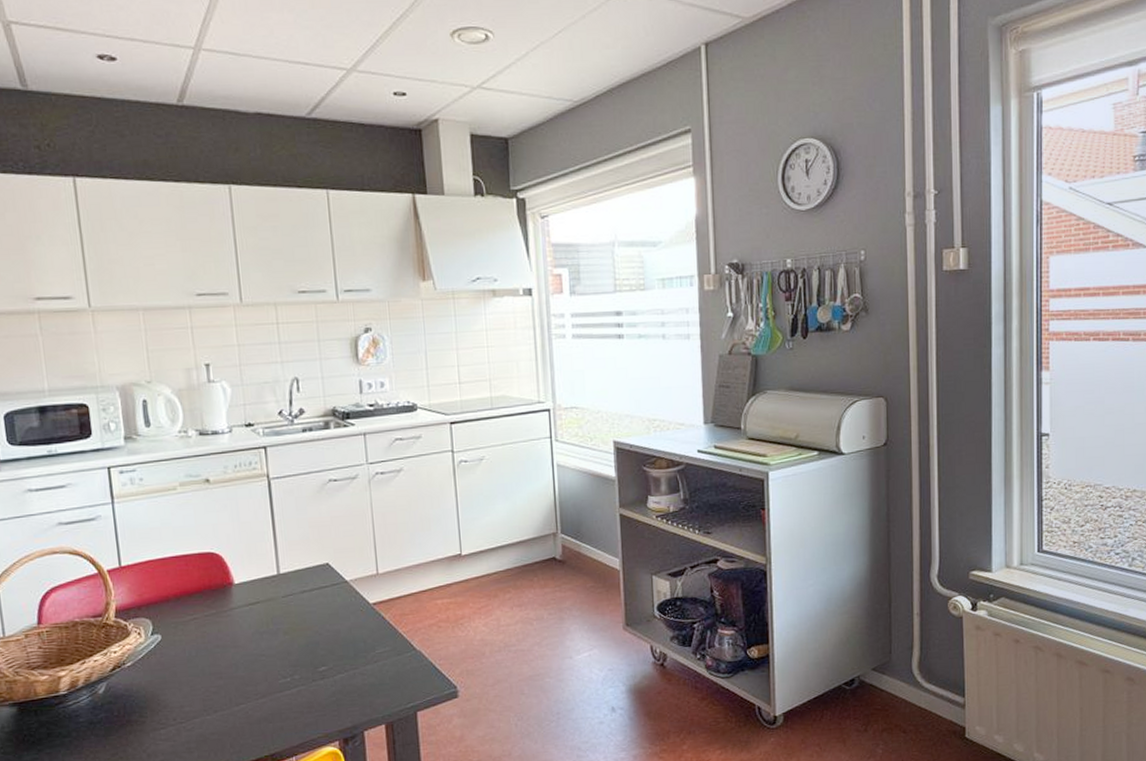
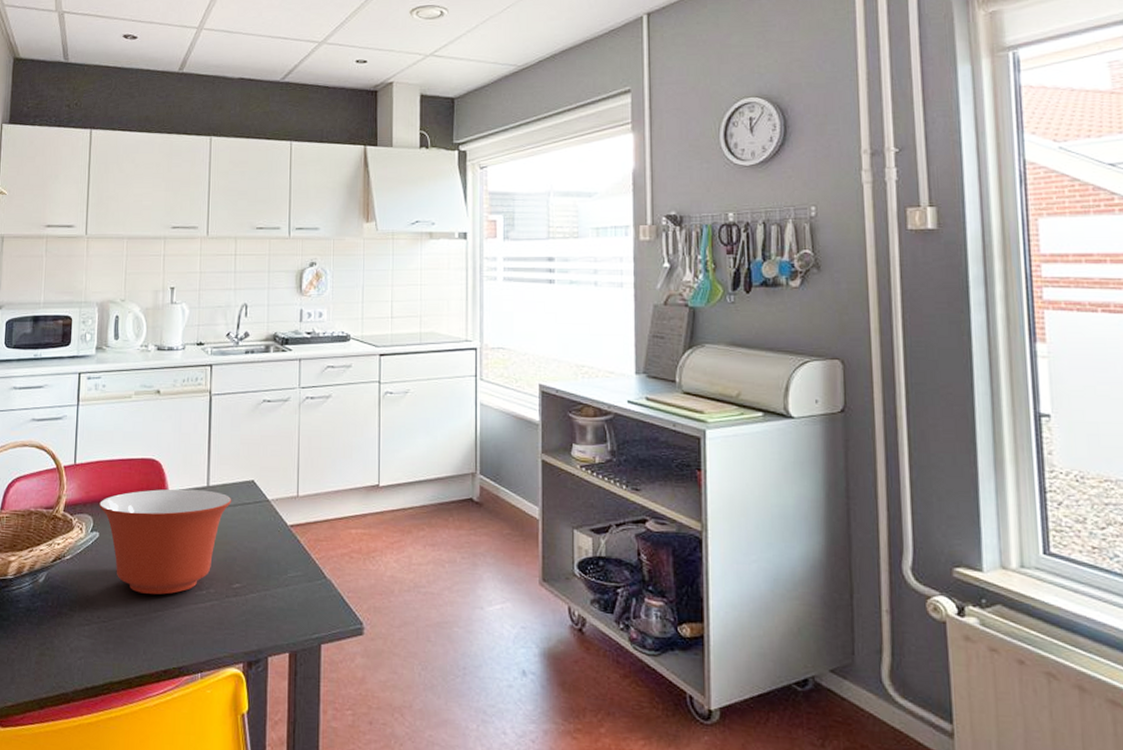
mixing bowl: none [155,578,307,690] -> present [98,489,232,595]

